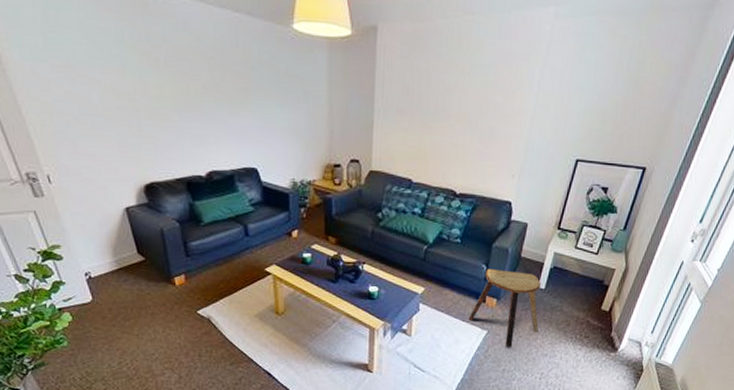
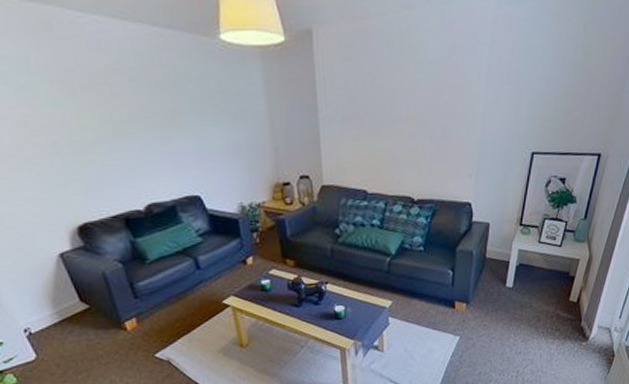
stool: present [468,269,541,347] -> none [439,273,510,350]

